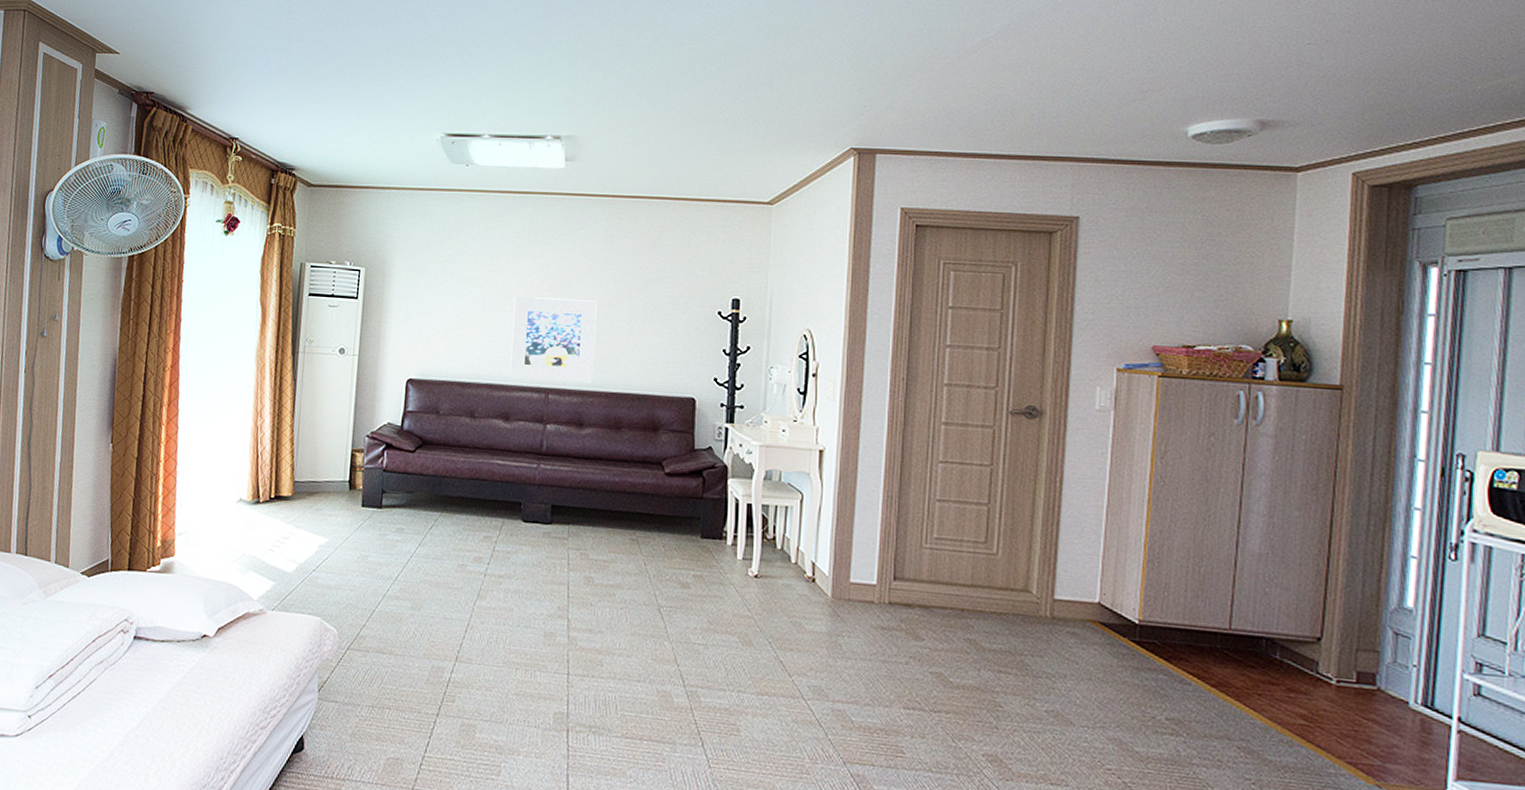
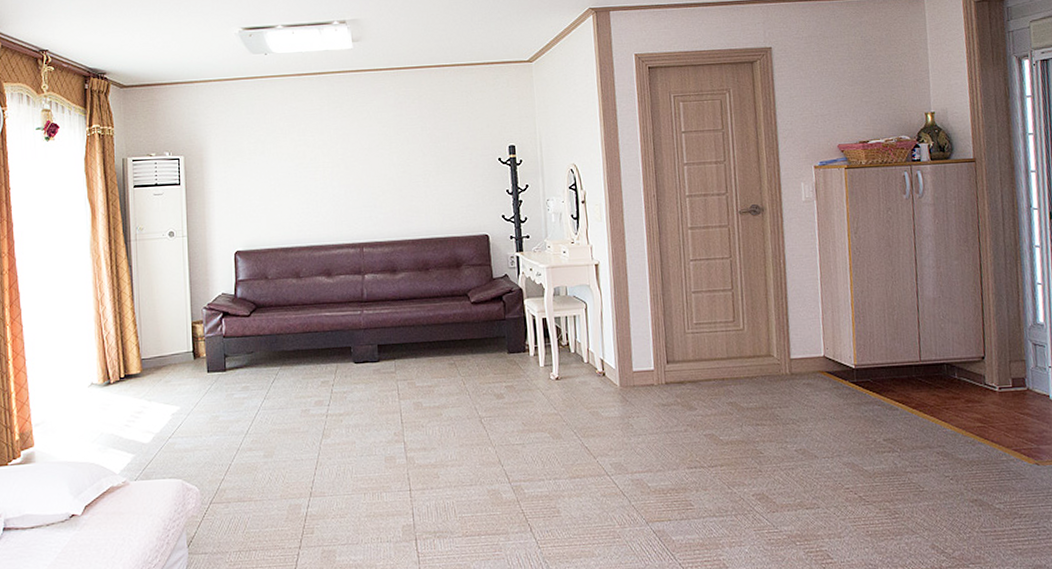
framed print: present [509,296,597,384] -> none [323,161,399,237]

